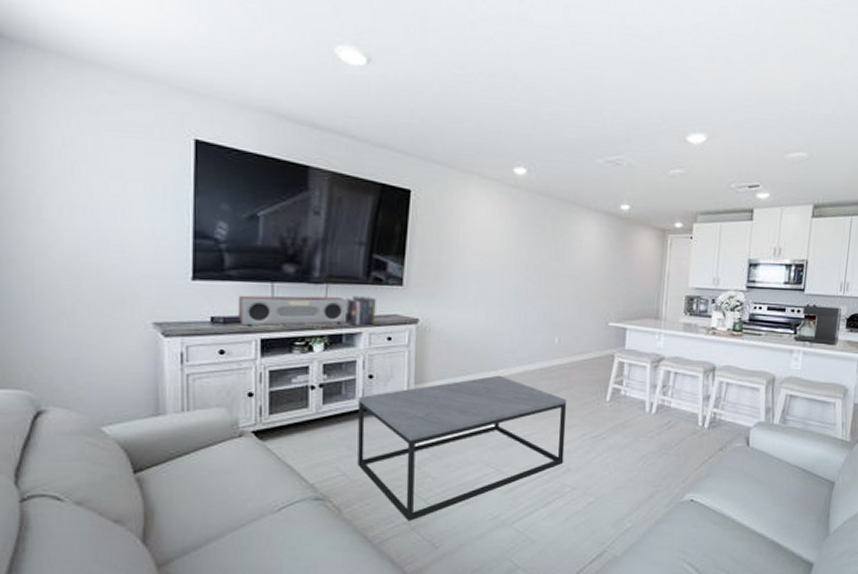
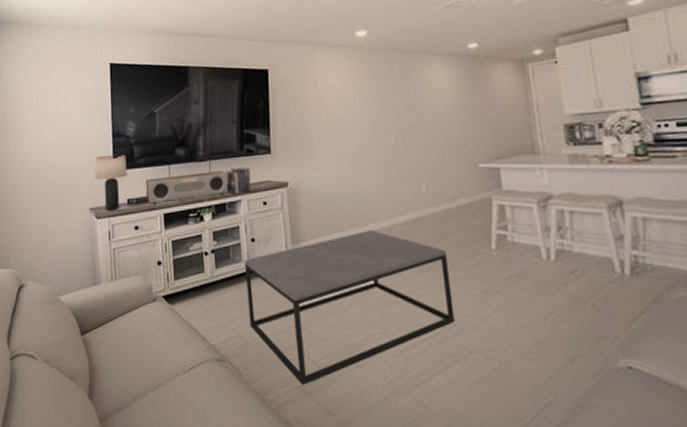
table lamp: none [163,258,212,329] -> present [94,154,127,211]

